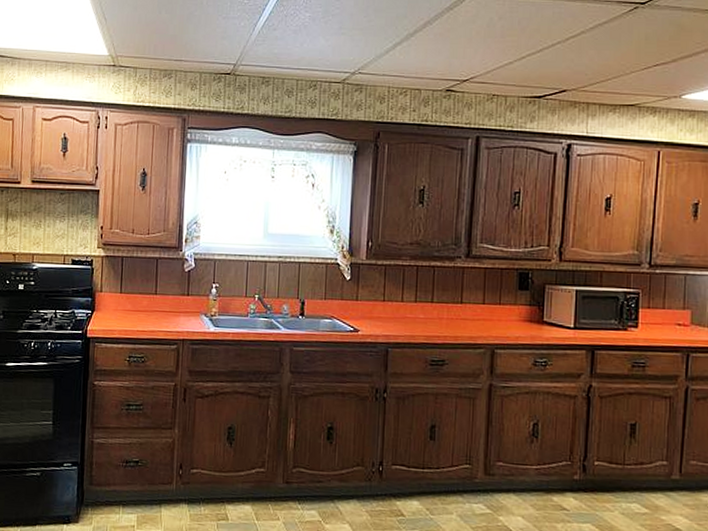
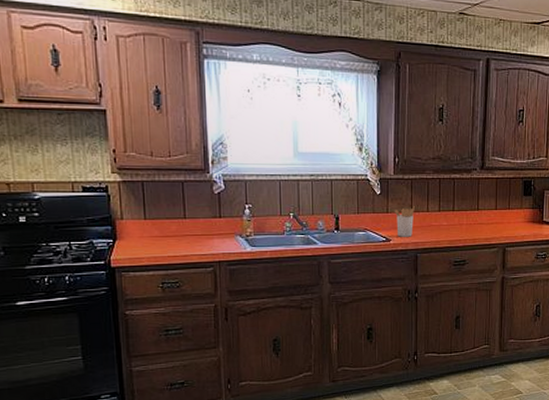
utensil holder: none [364,295,388,329] -> present [394,206,415,237]

